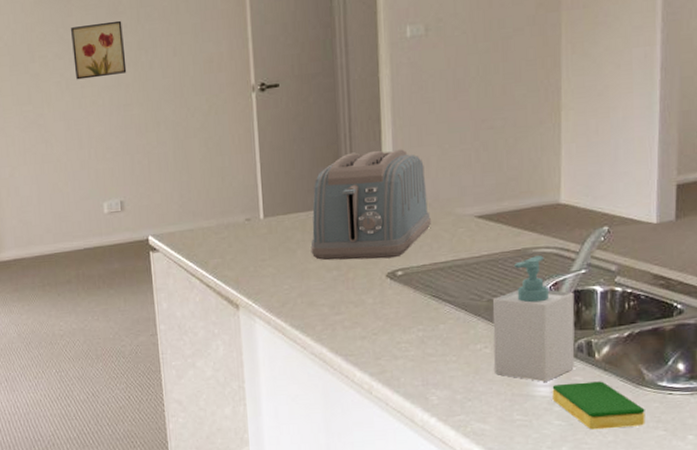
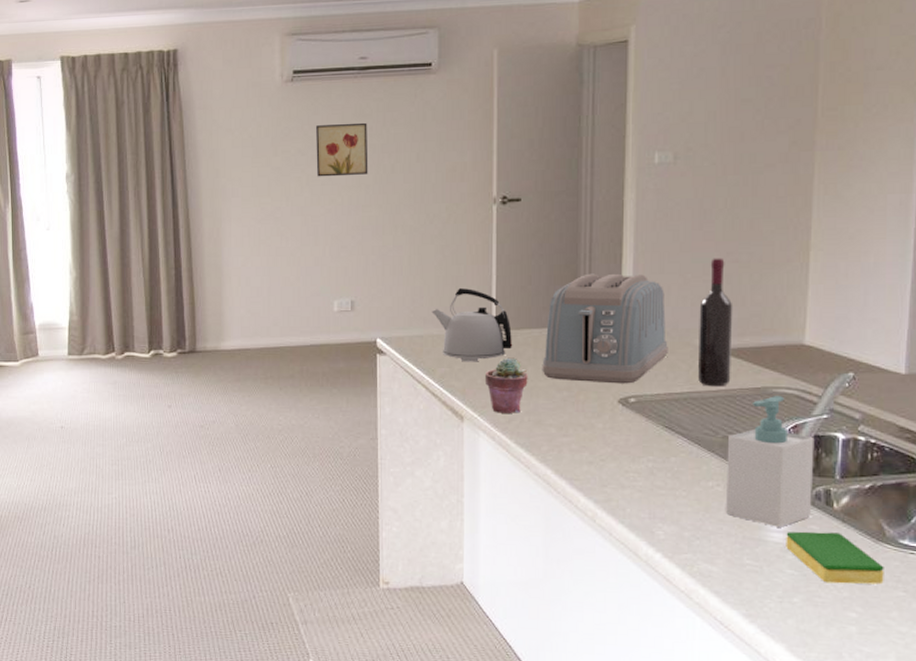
kettle: none [200,178,282,251] -> present [431,287,513,362]
potted succulent: none [256,243,298,298] -> present [484,357,528,413]
wine bottle: none [458,125,492,253] -> present [697,258,733,387]

